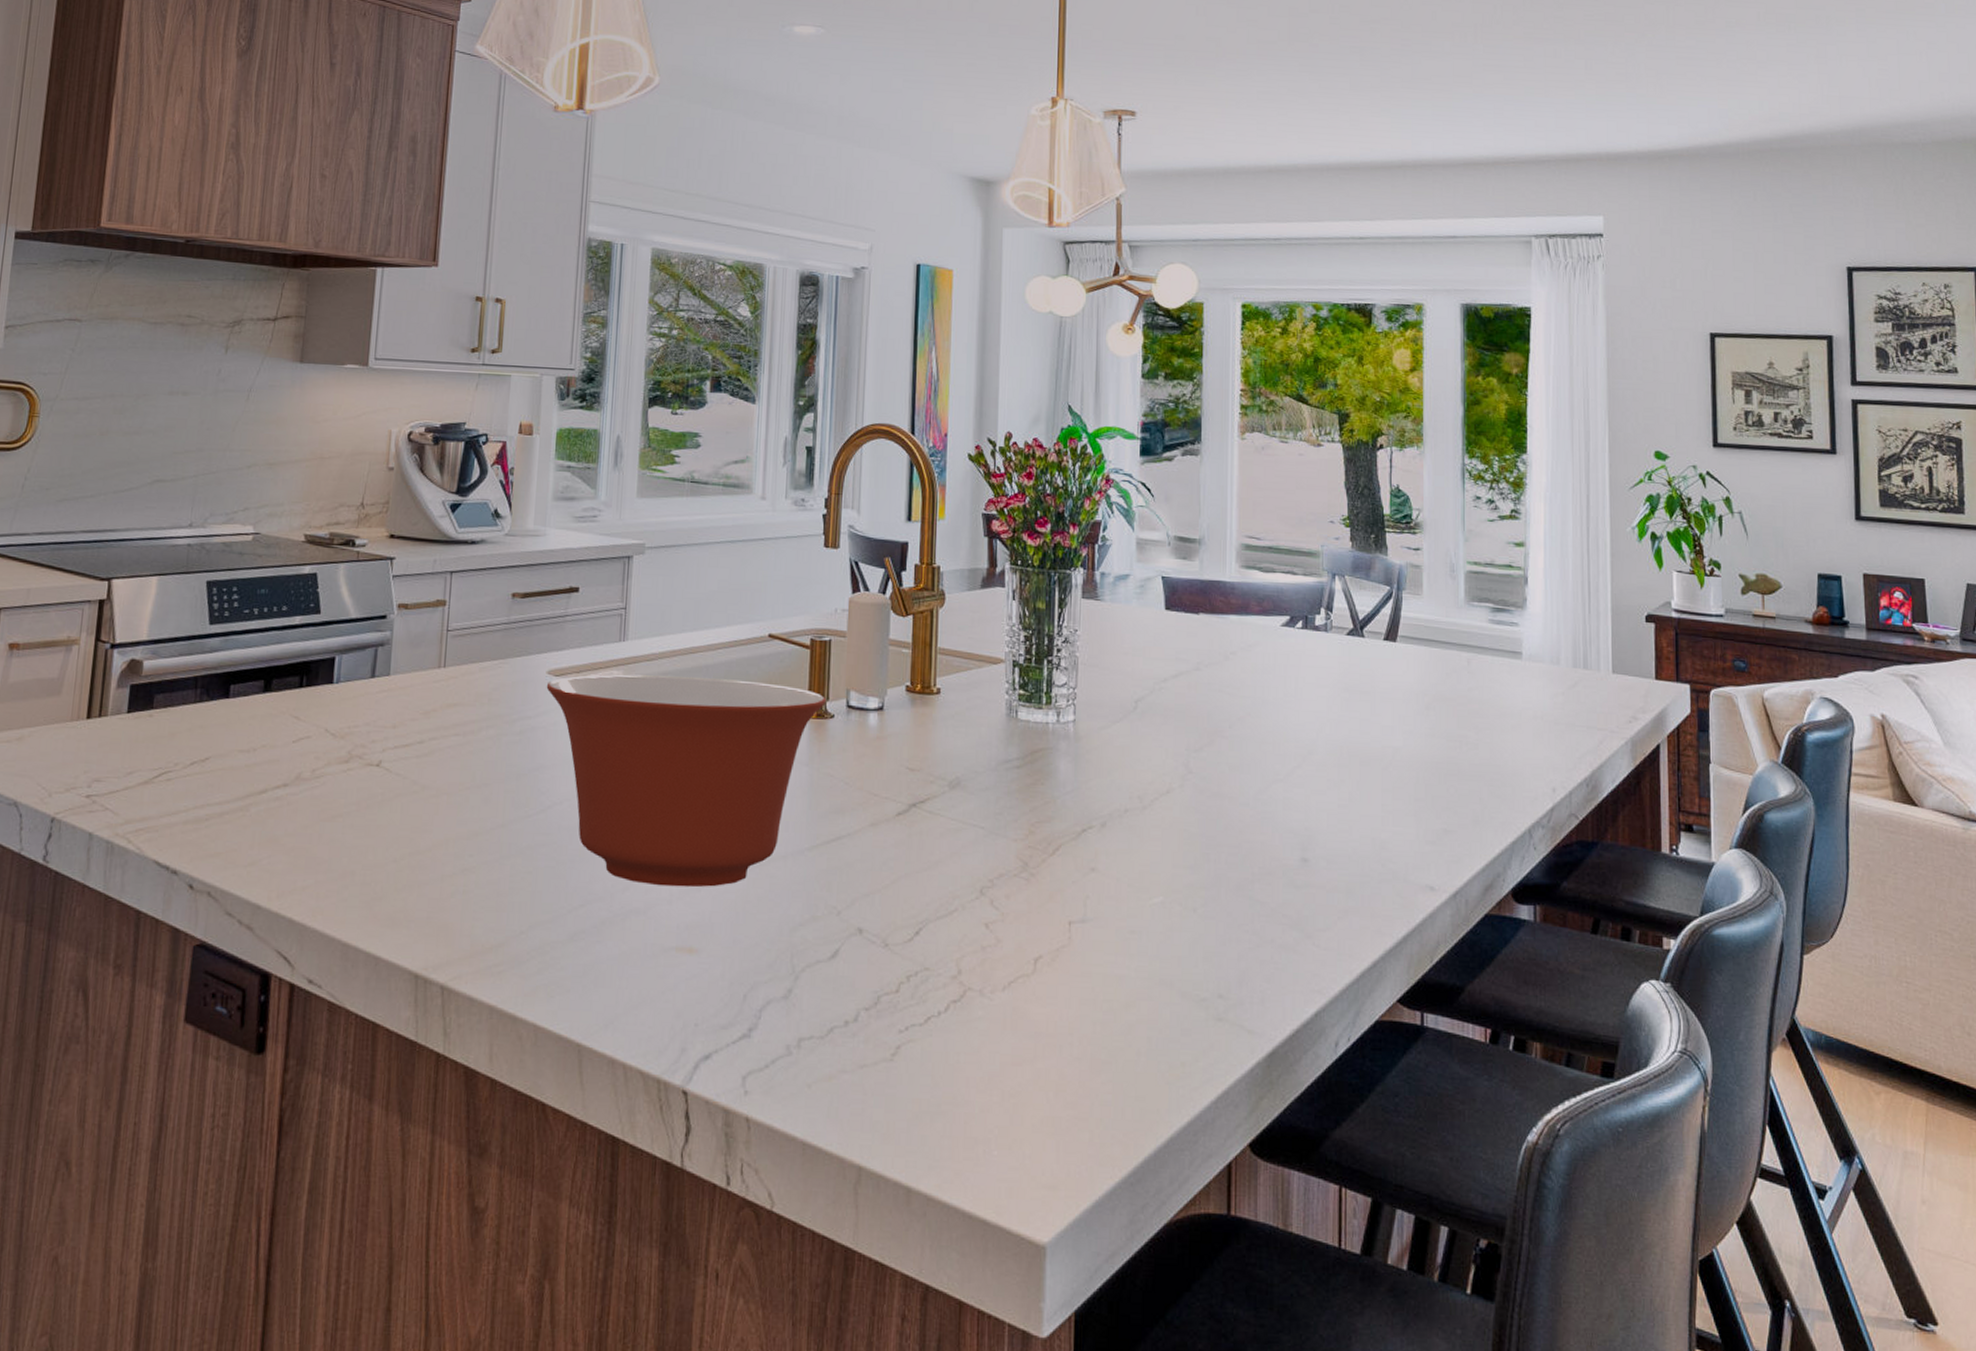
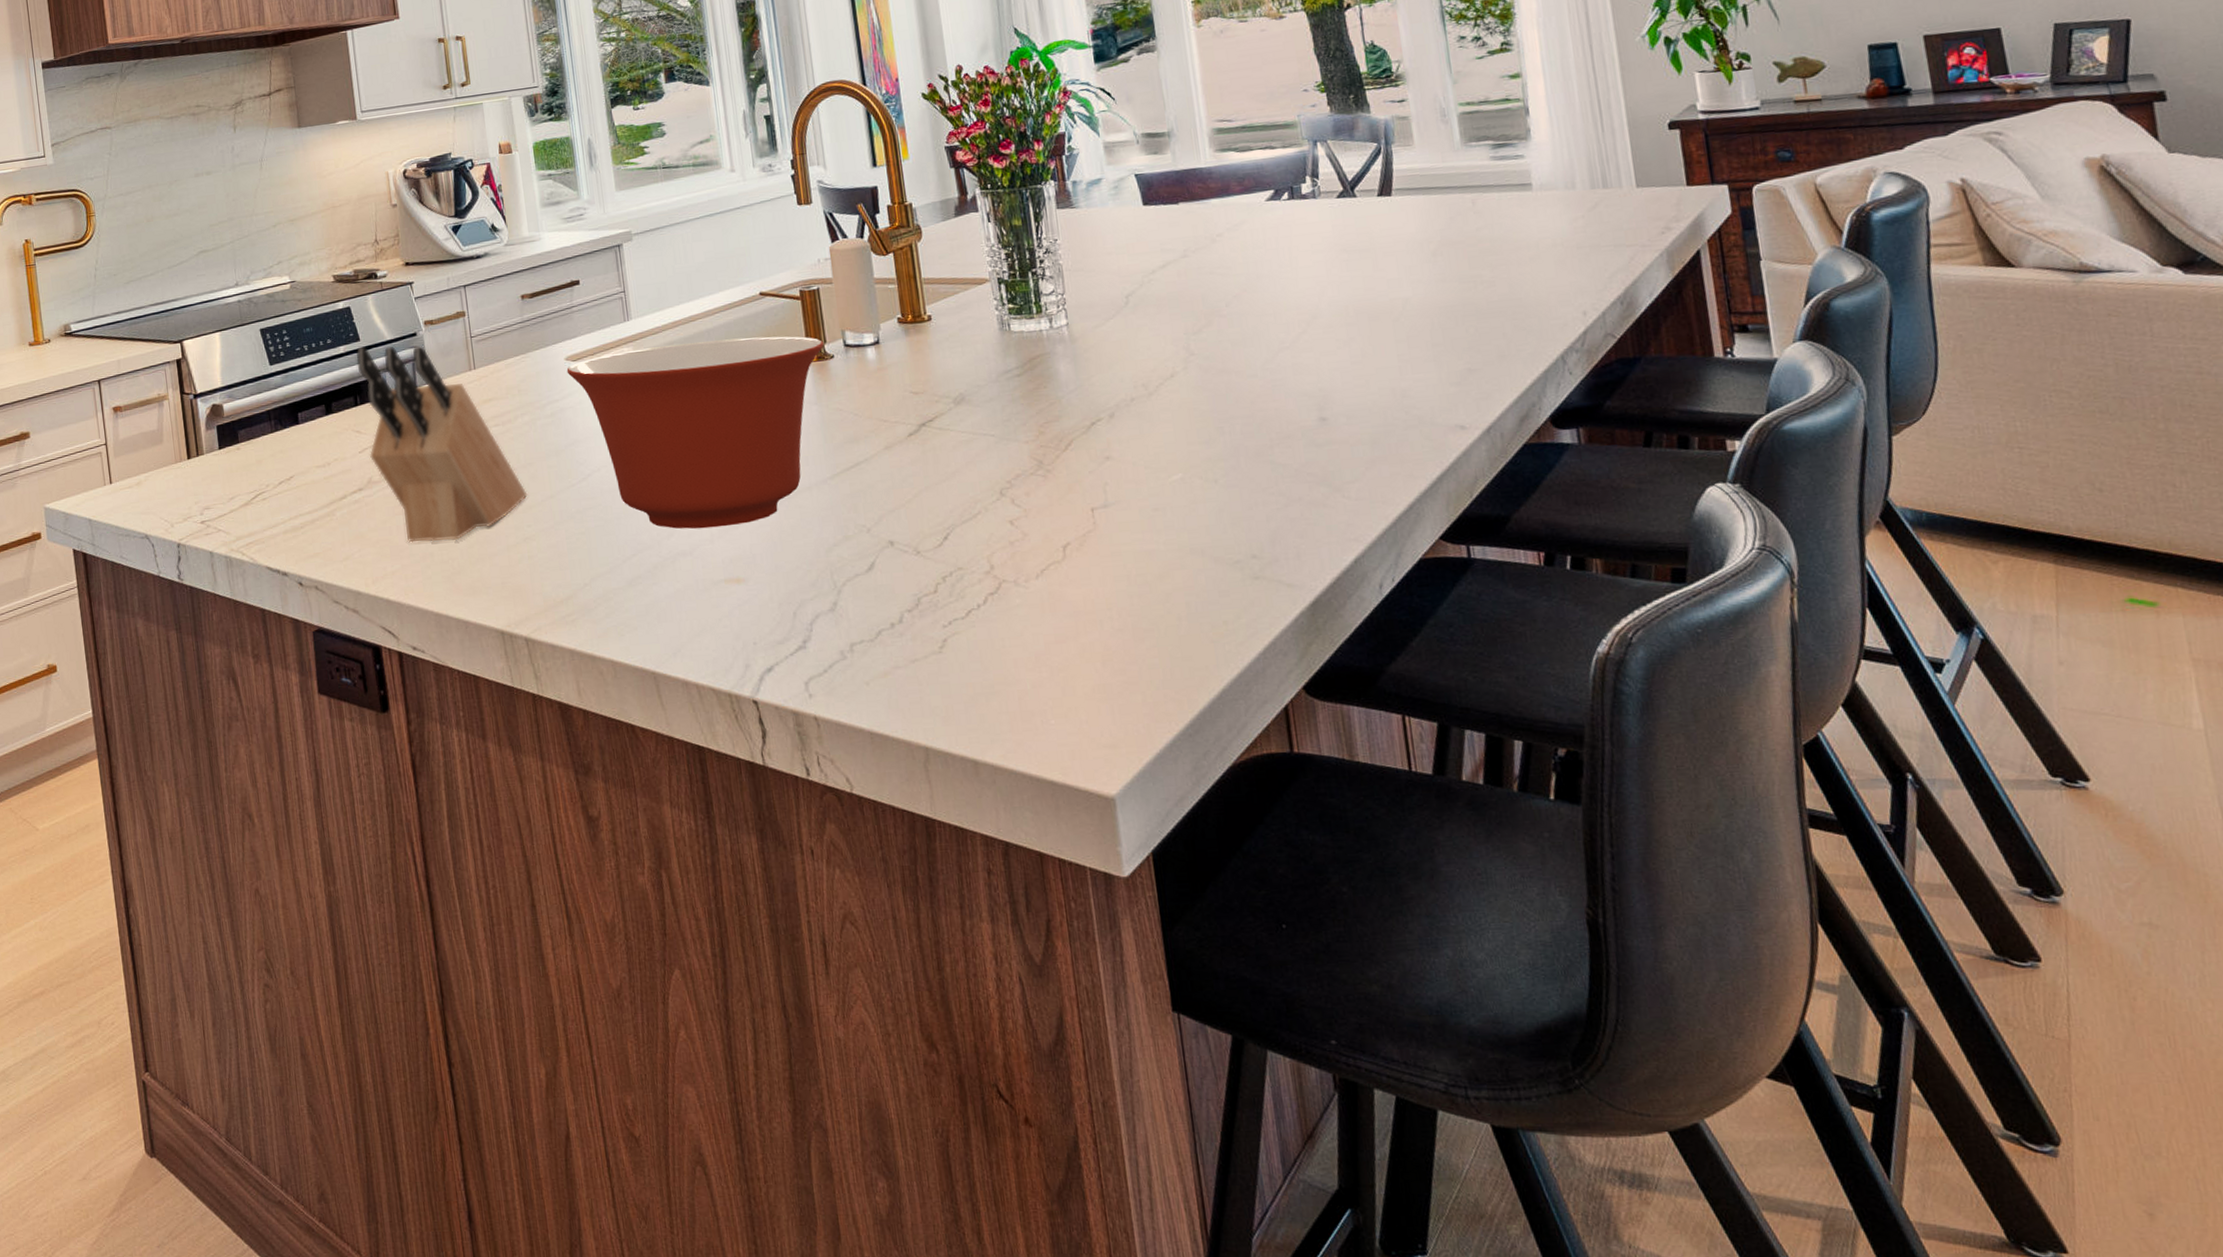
knife block: none [304,620,477,862] -> present [356,345,528,543]

